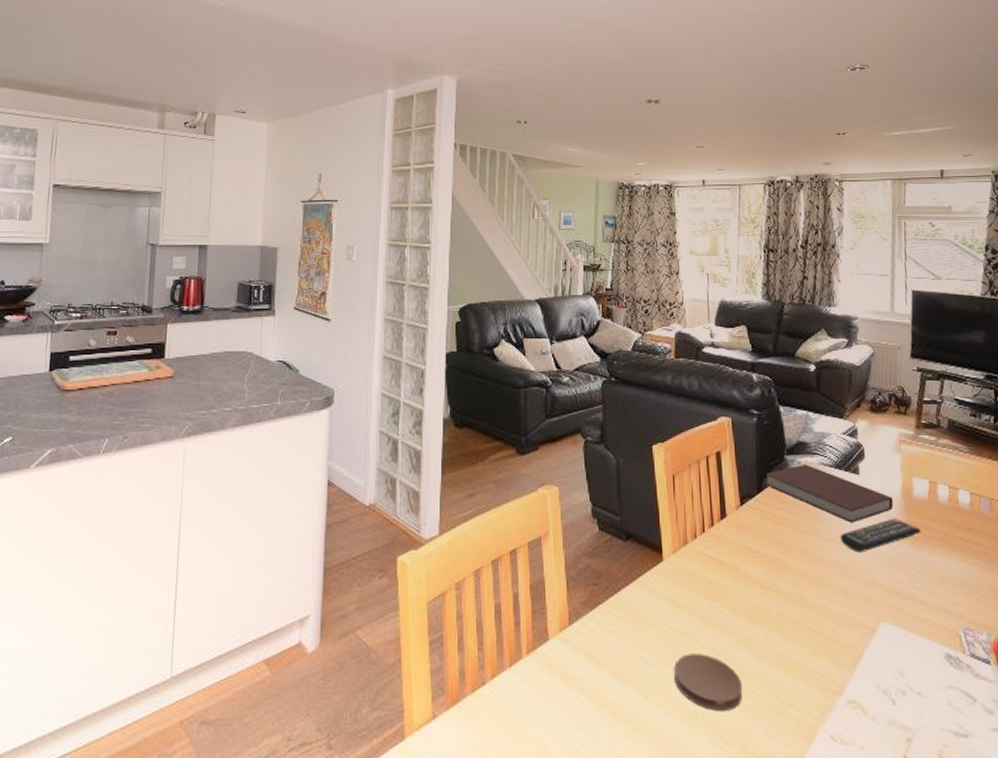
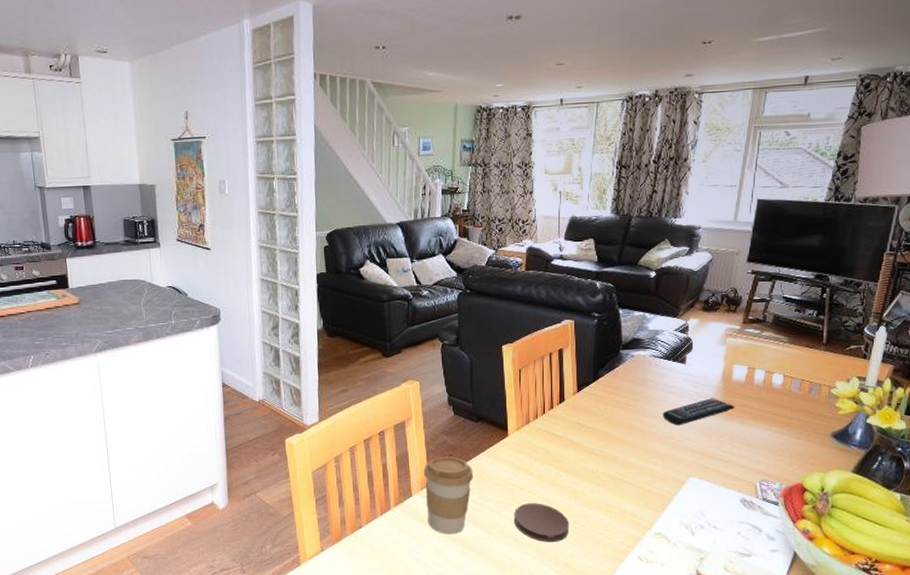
coffee cup: none [563,586,624,697] -> present [423,457,474,535]
notebook: present [765,463,894,523] -> none [601,356,714,403]

